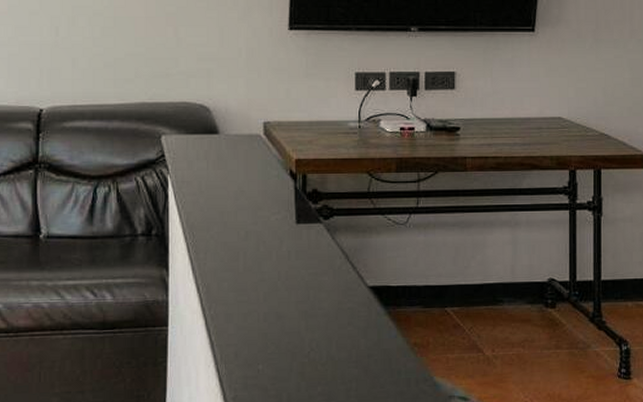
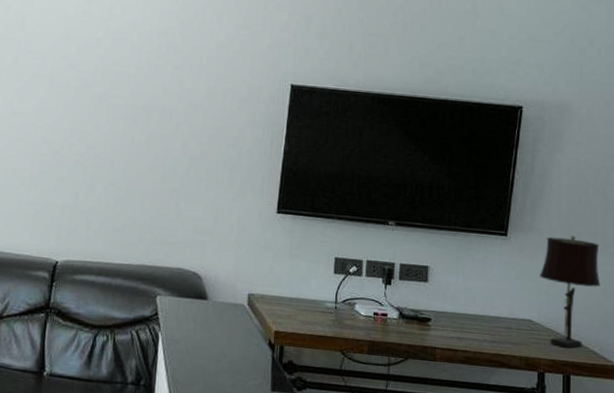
table lamp: none [568,24,629,142] -> present [539,235,600,348]

